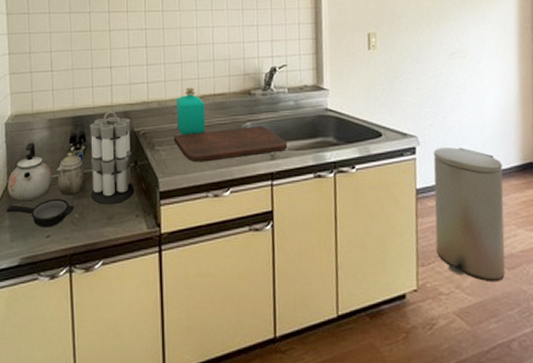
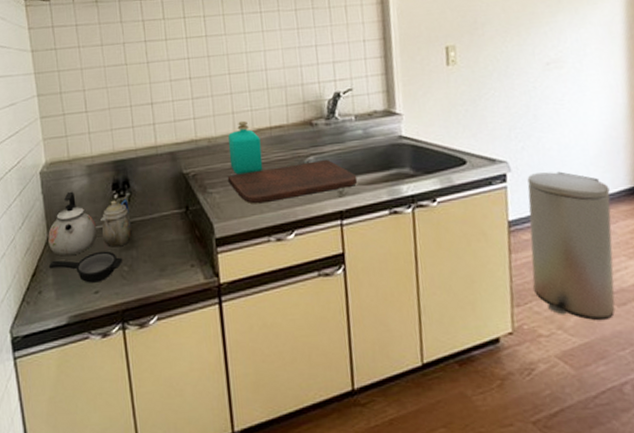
spice rack: present [89,111,135,205] -> none [133,152,188,256]

